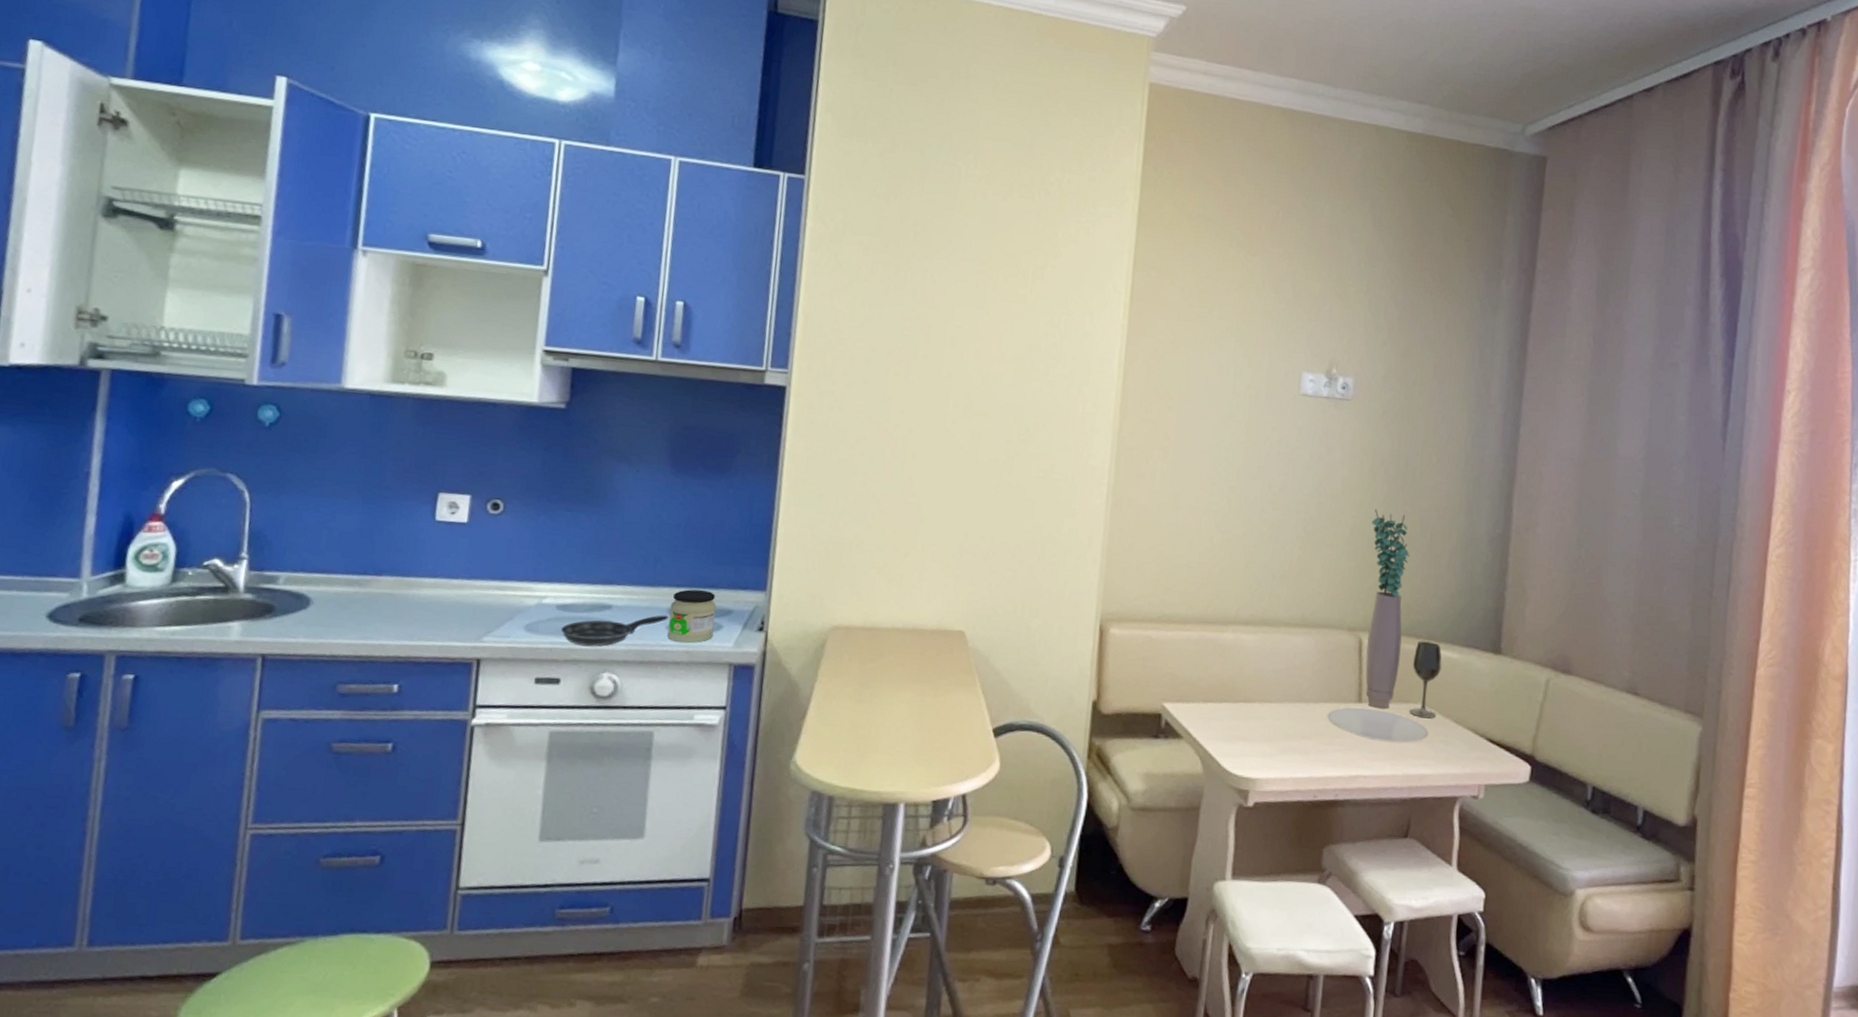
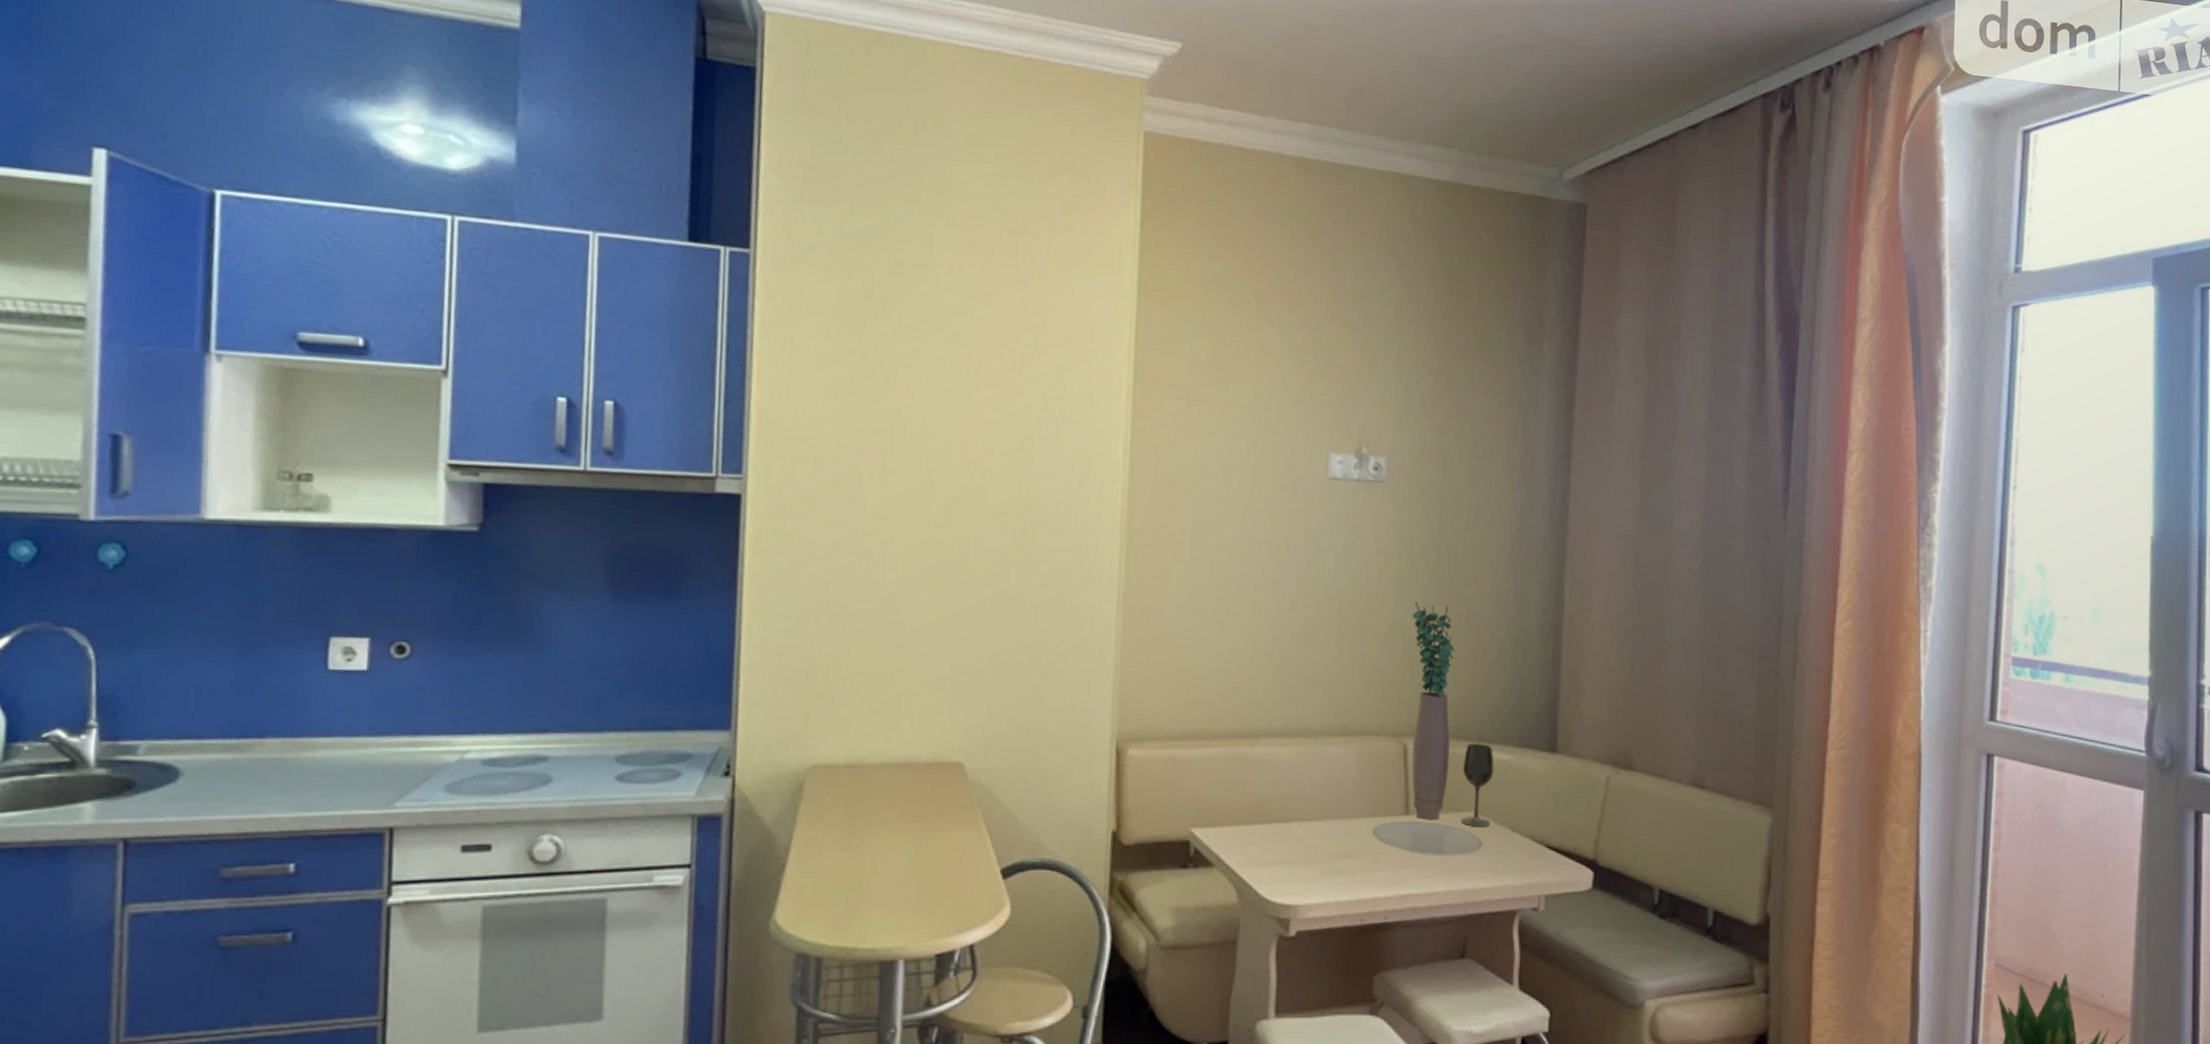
frying pan: present [560,615,669,647] -> none [488,764,617,806]
jar: present [667,589,717,644] -> none [617,732,673,796]

